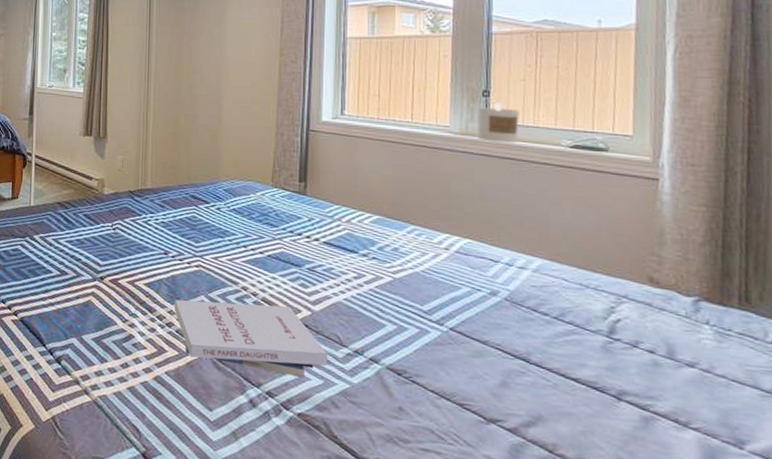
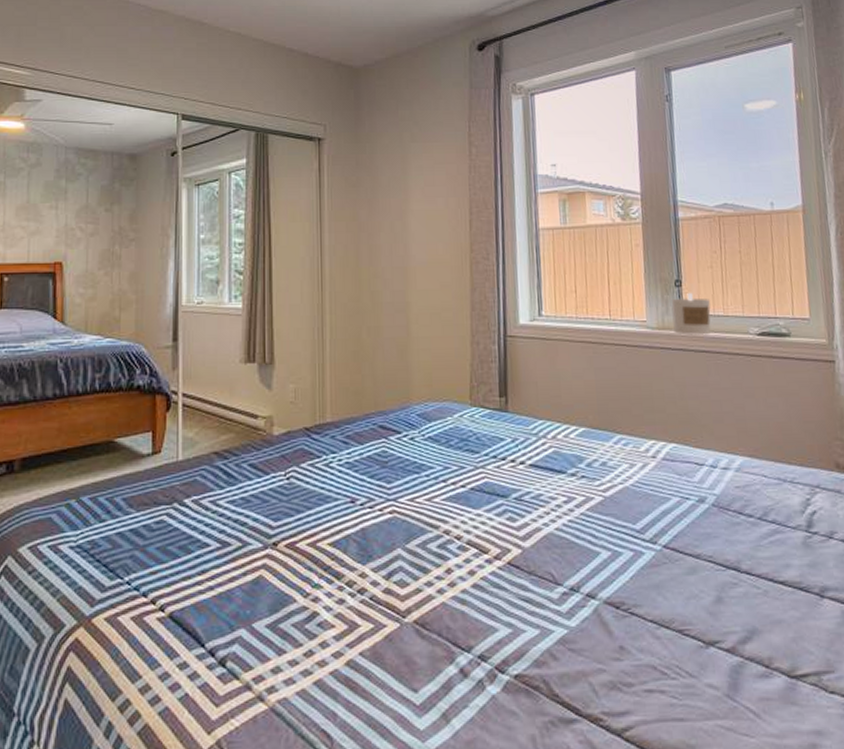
books: present [175,299,328,378] -> none [367,547,543,631]

